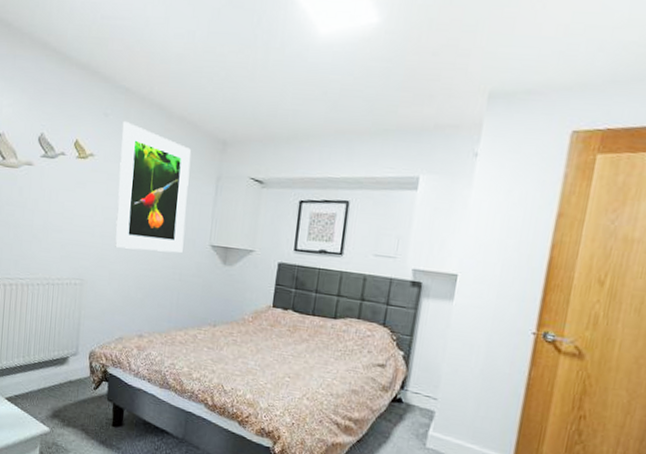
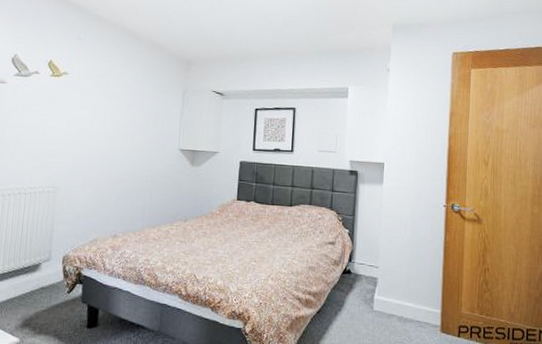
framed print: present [114,122,192,253] -> none [88,45,160,158]

